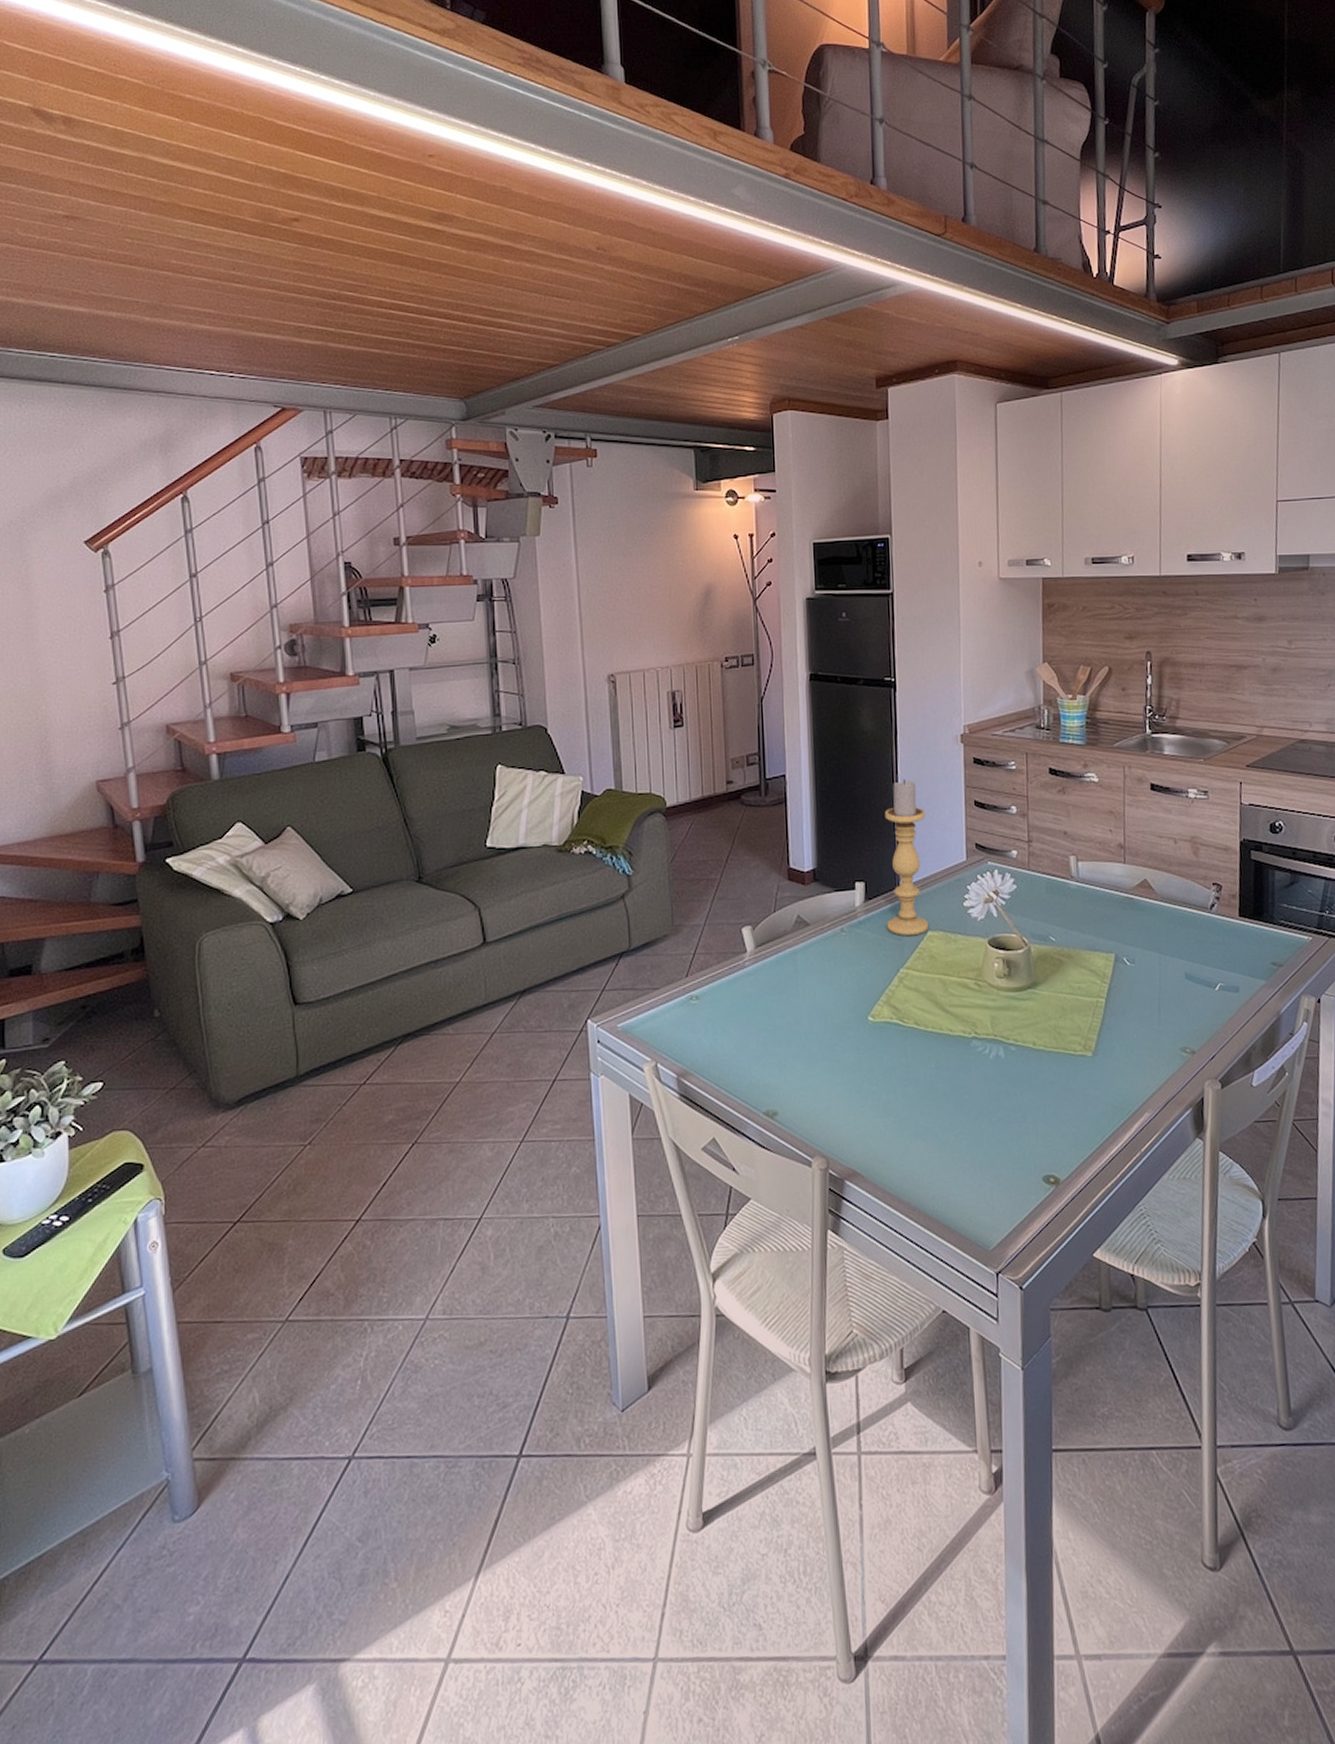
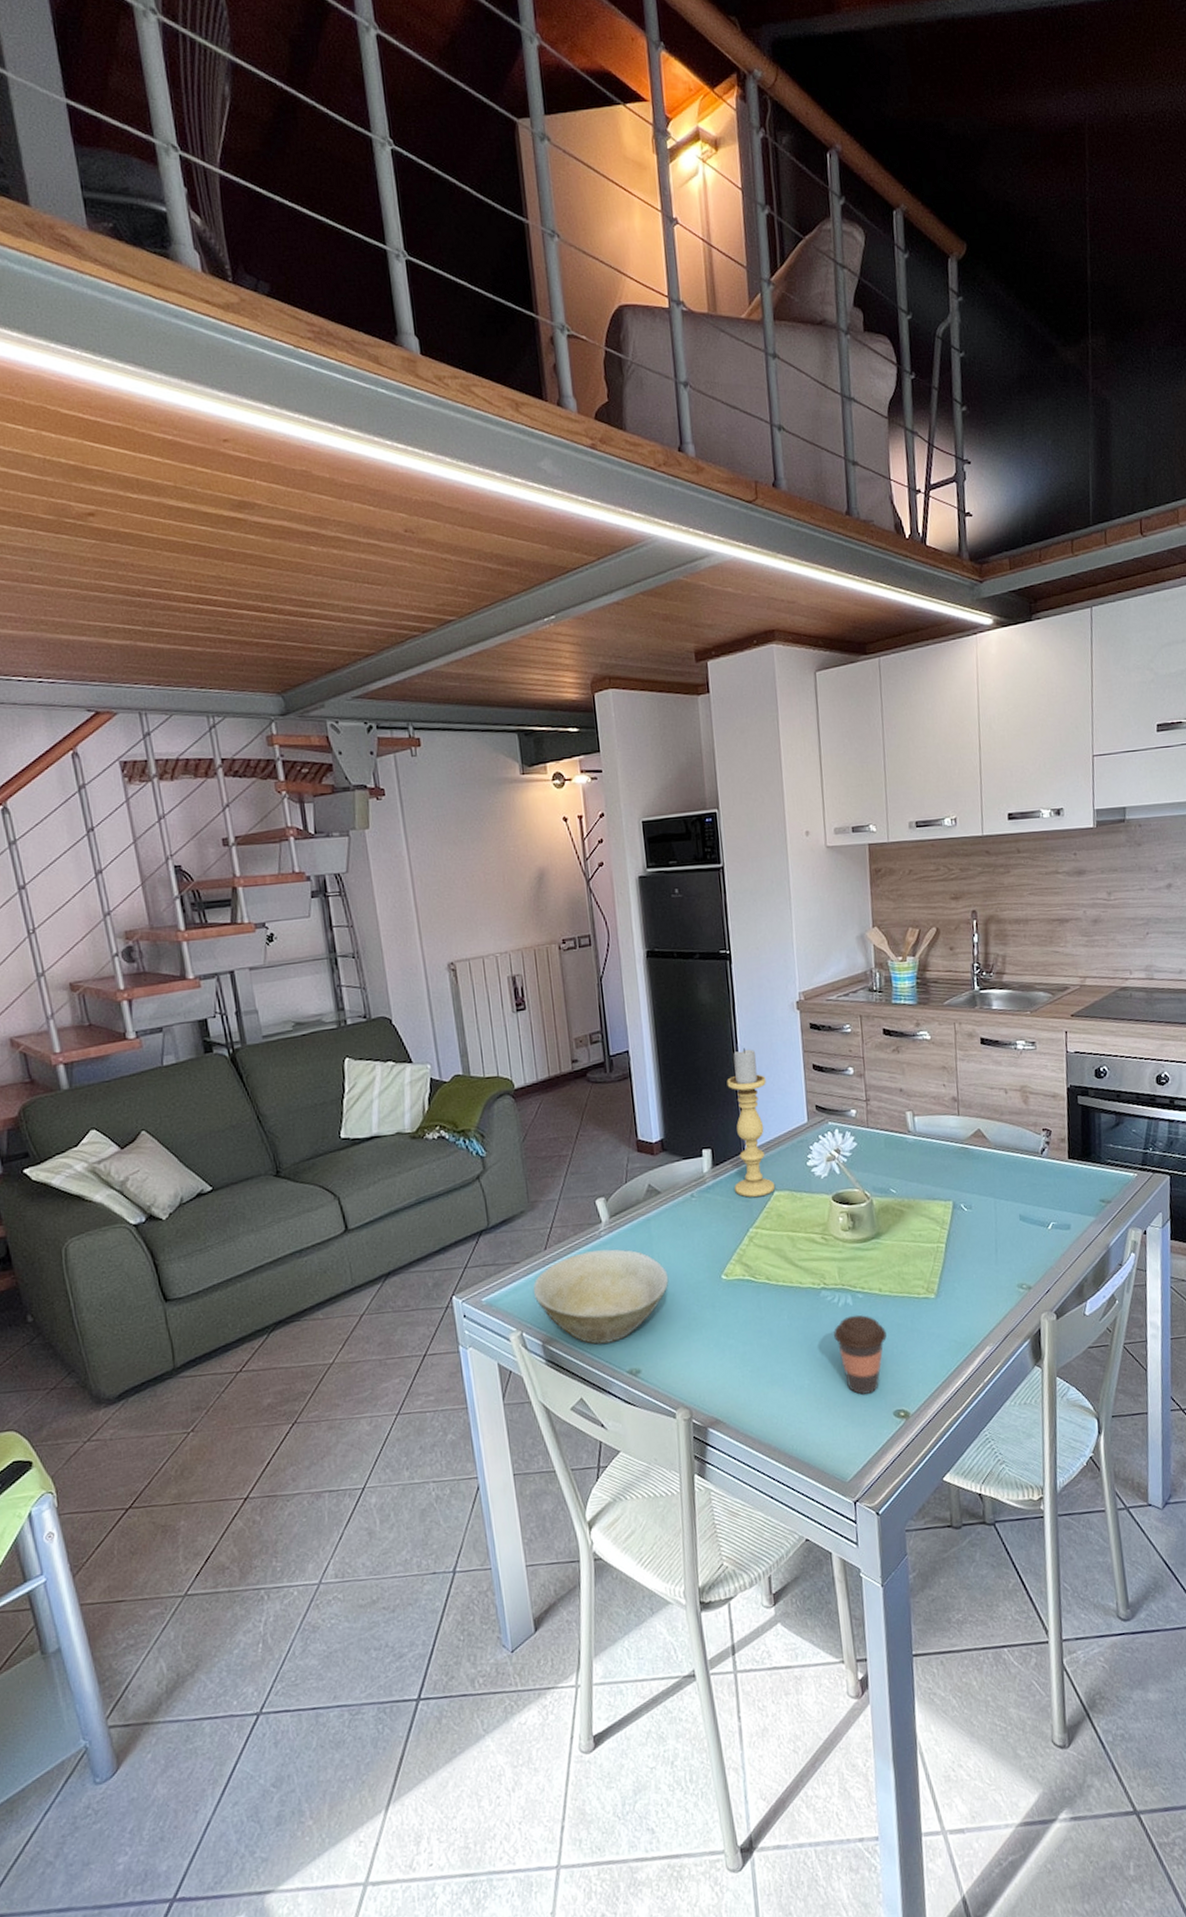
bowl: none [671,980,813,1082] -> present [533,1249,669,1345]
coffee cup: none [982,1068,1039,1156] -> present [833,1315,887,1395]

